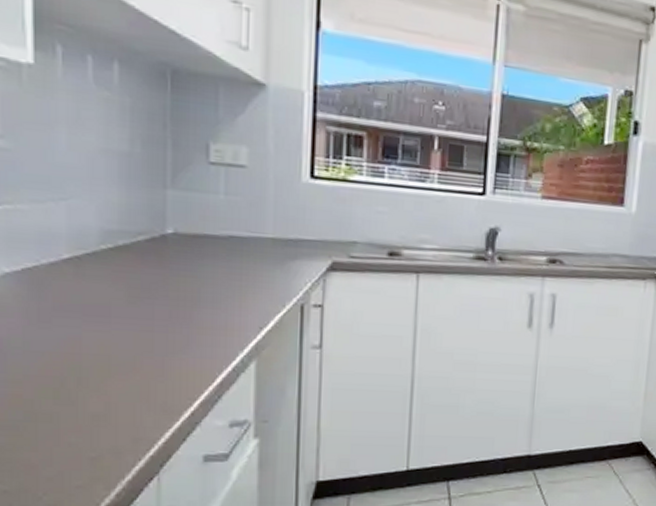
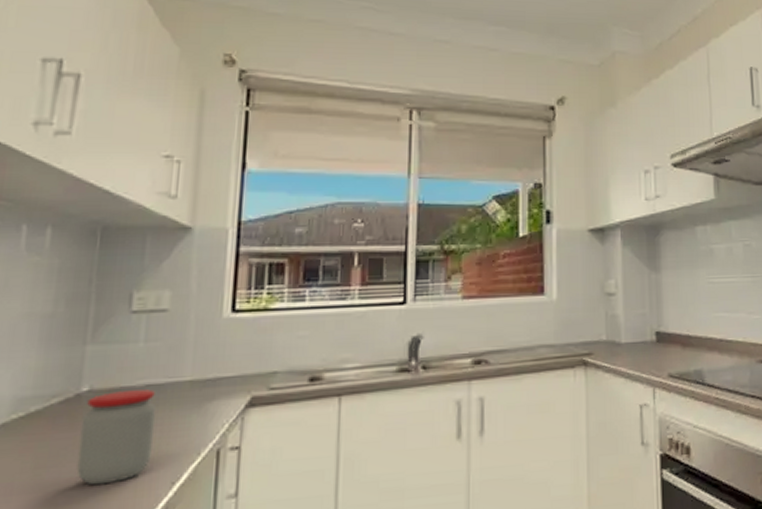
jar: none [169,238,240,320] -> present [76,389,156,486]

